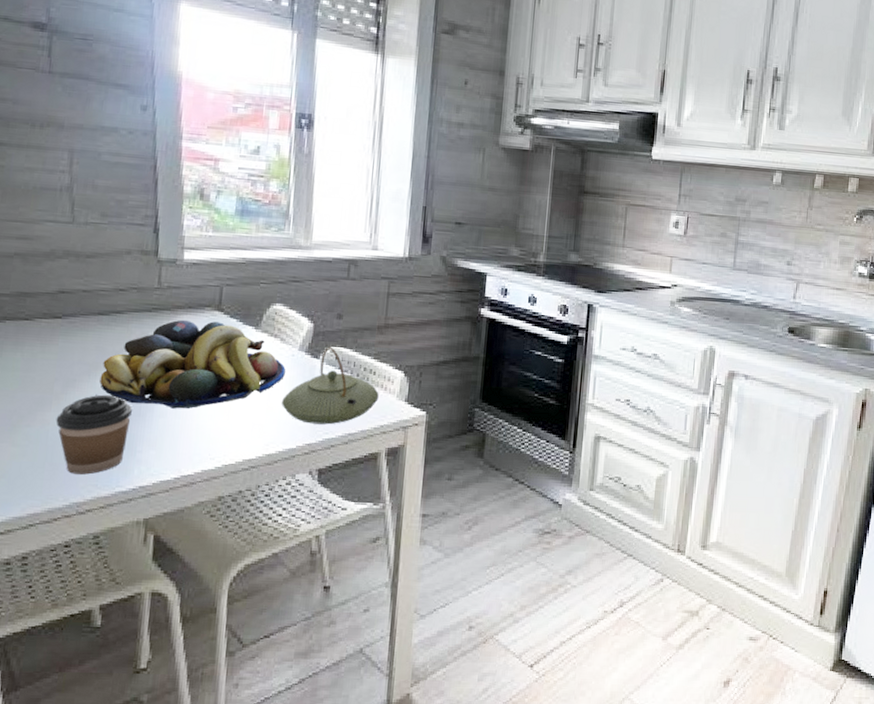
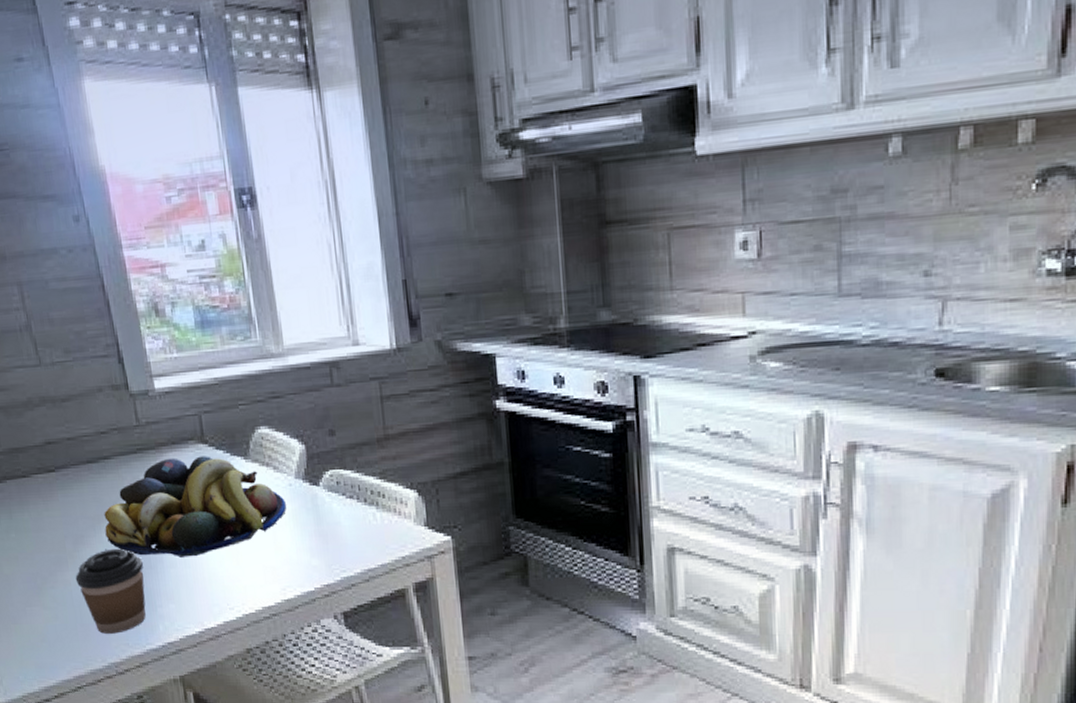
teapot: present [281,347,379,425] -> none [288,470,394,562]

